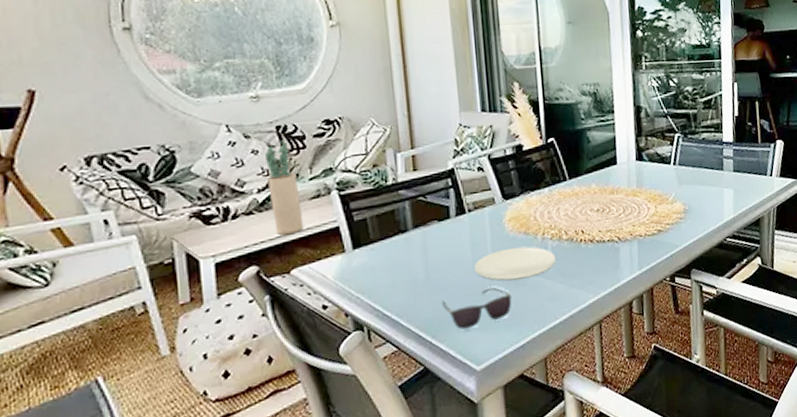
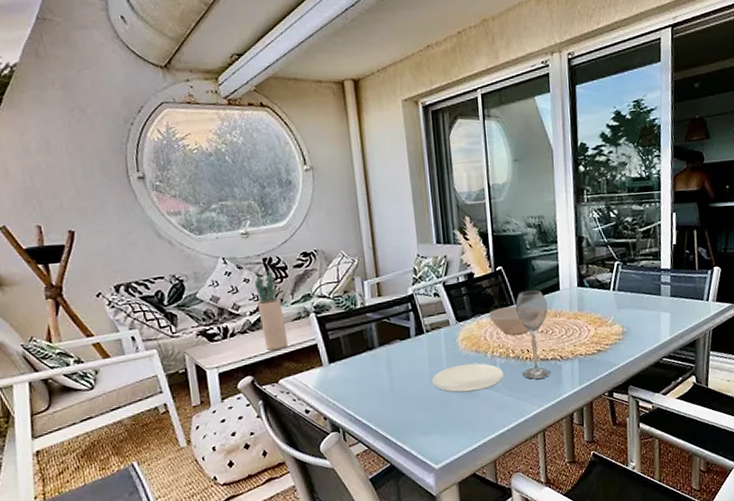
sunglasses: present [442,287,512,330] -> none [405,398,465,434]
bowl: none [539,181,583,216] -> present [489,305,529,336]
wineglass: none [568,164,608,264] -> present [515,289,551,380]

